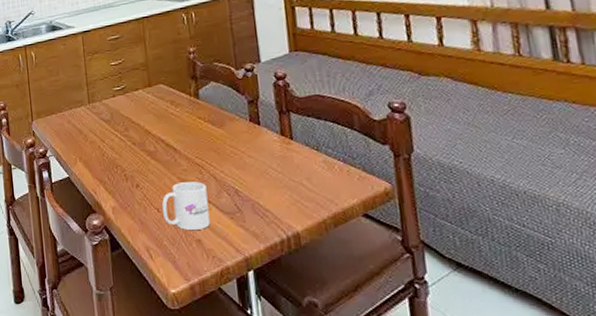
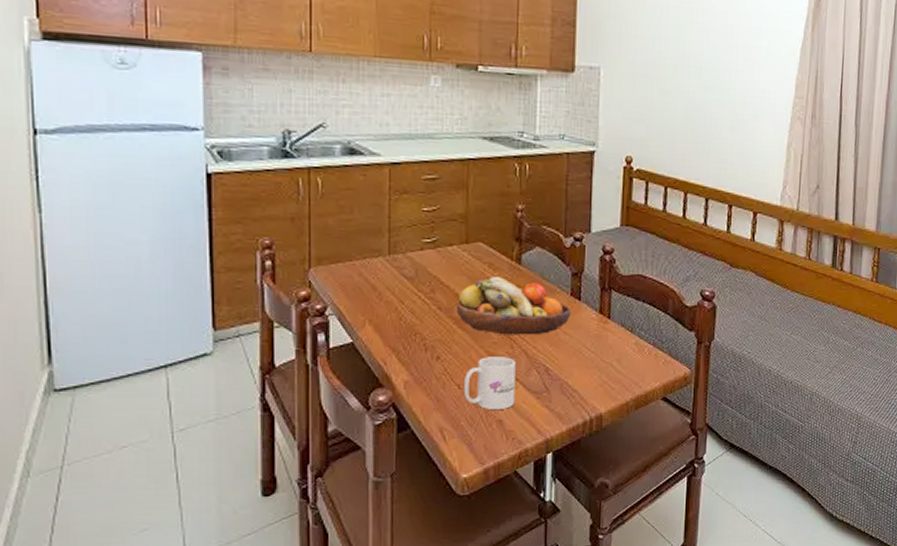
fruit bowl: none [147,112,253,163] -> present [456,277,571,335]

